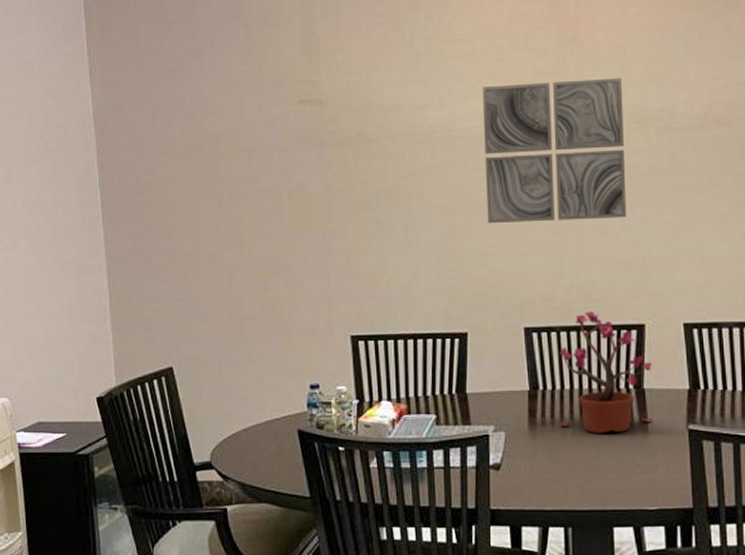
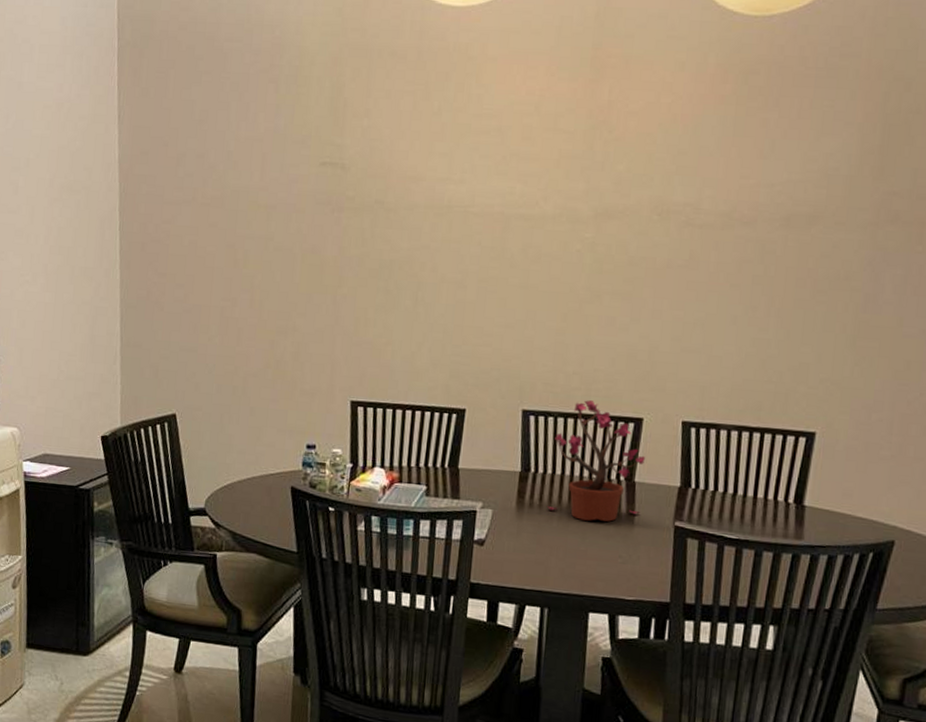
wall art: present [482,78,627,224] -> none [497,164,649,310]

